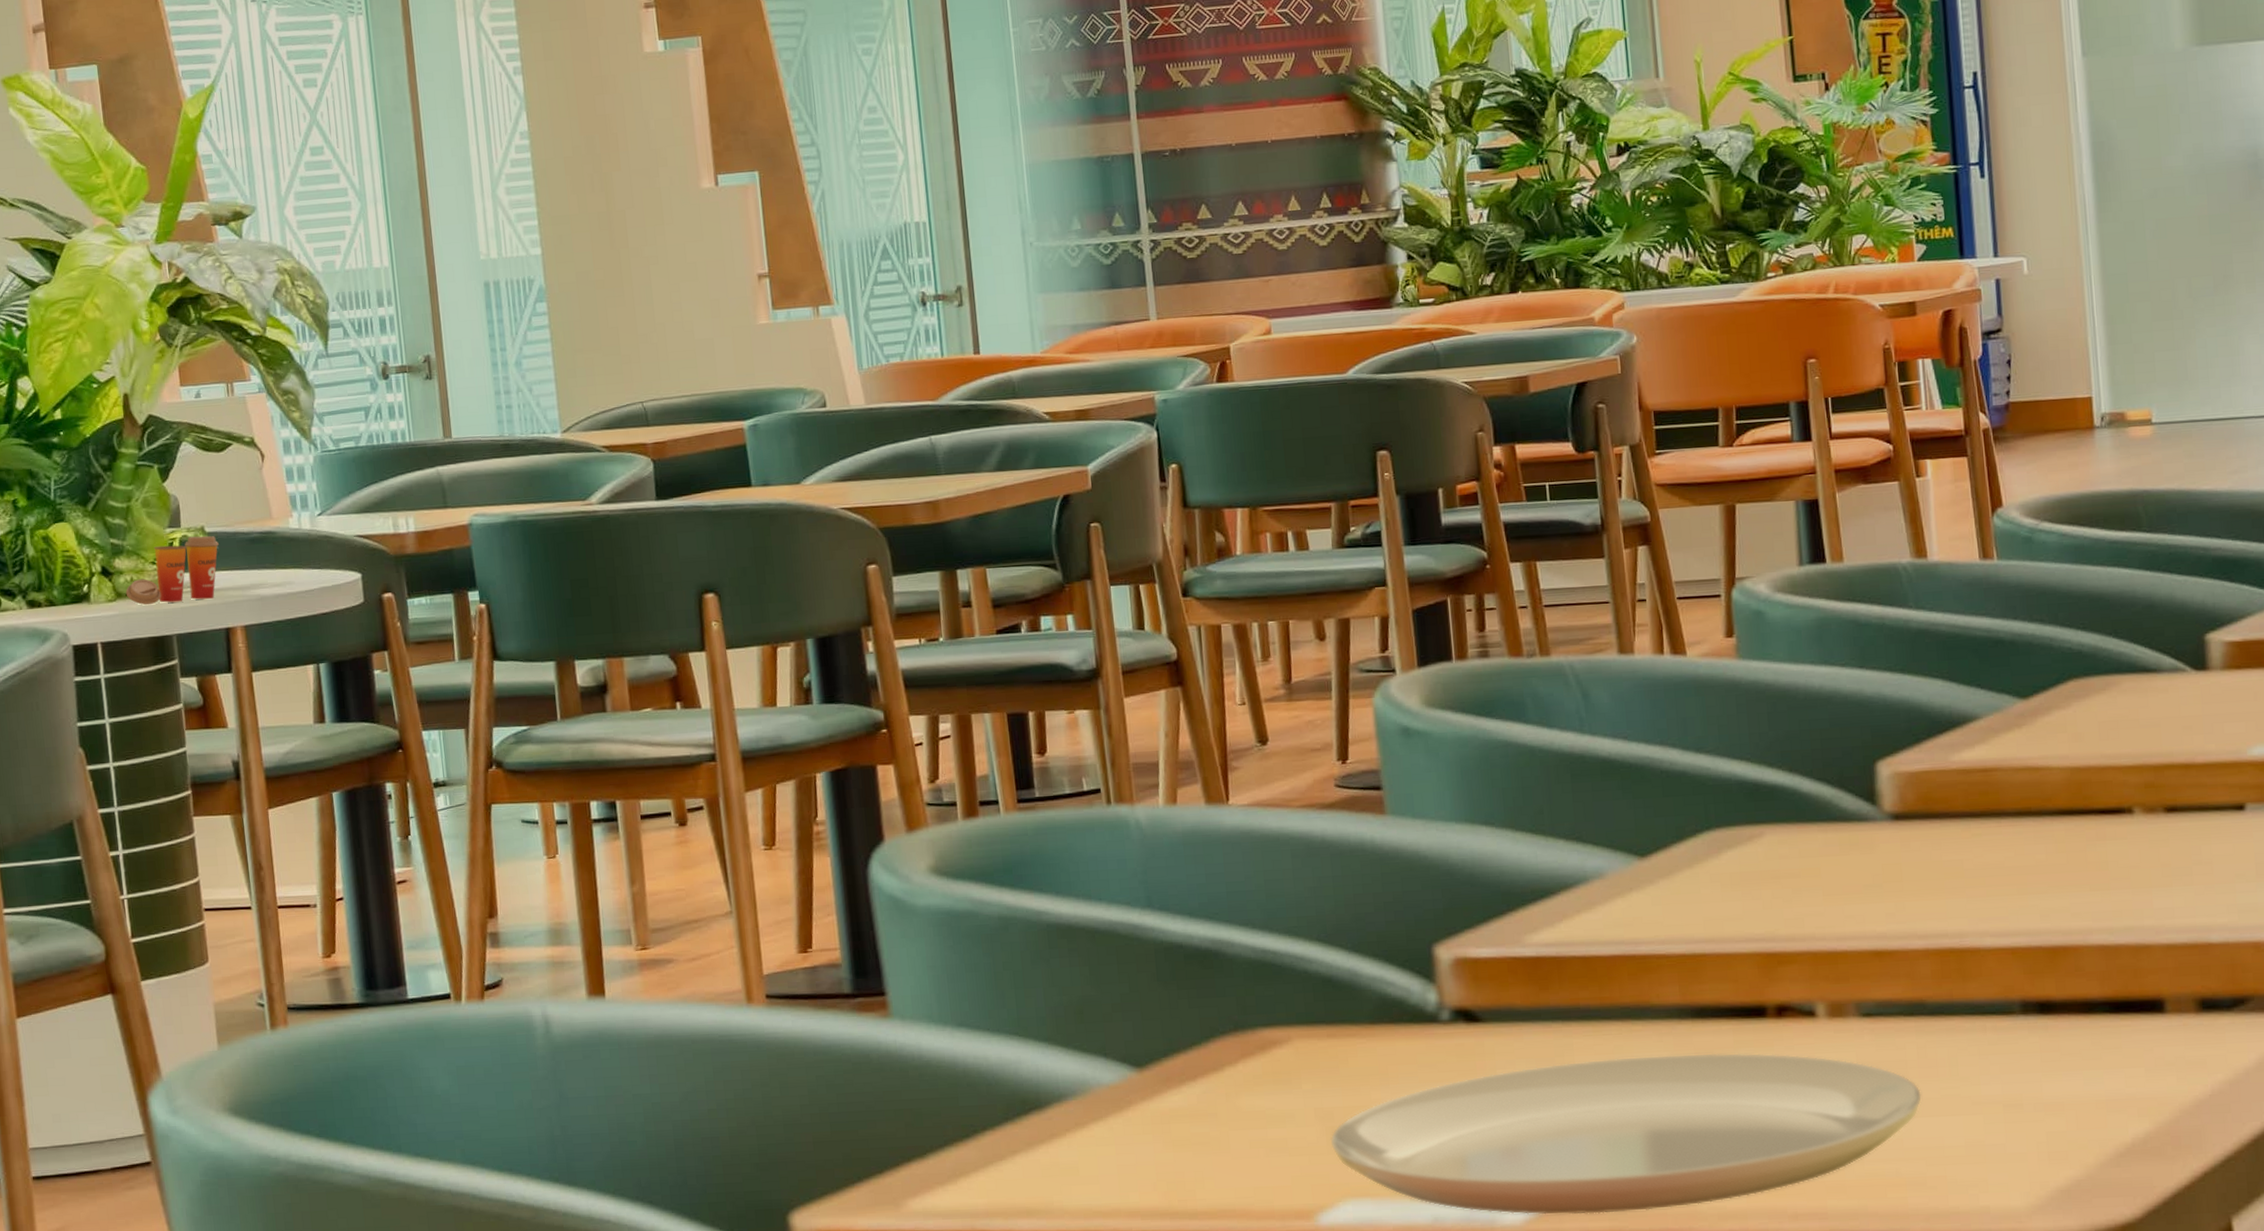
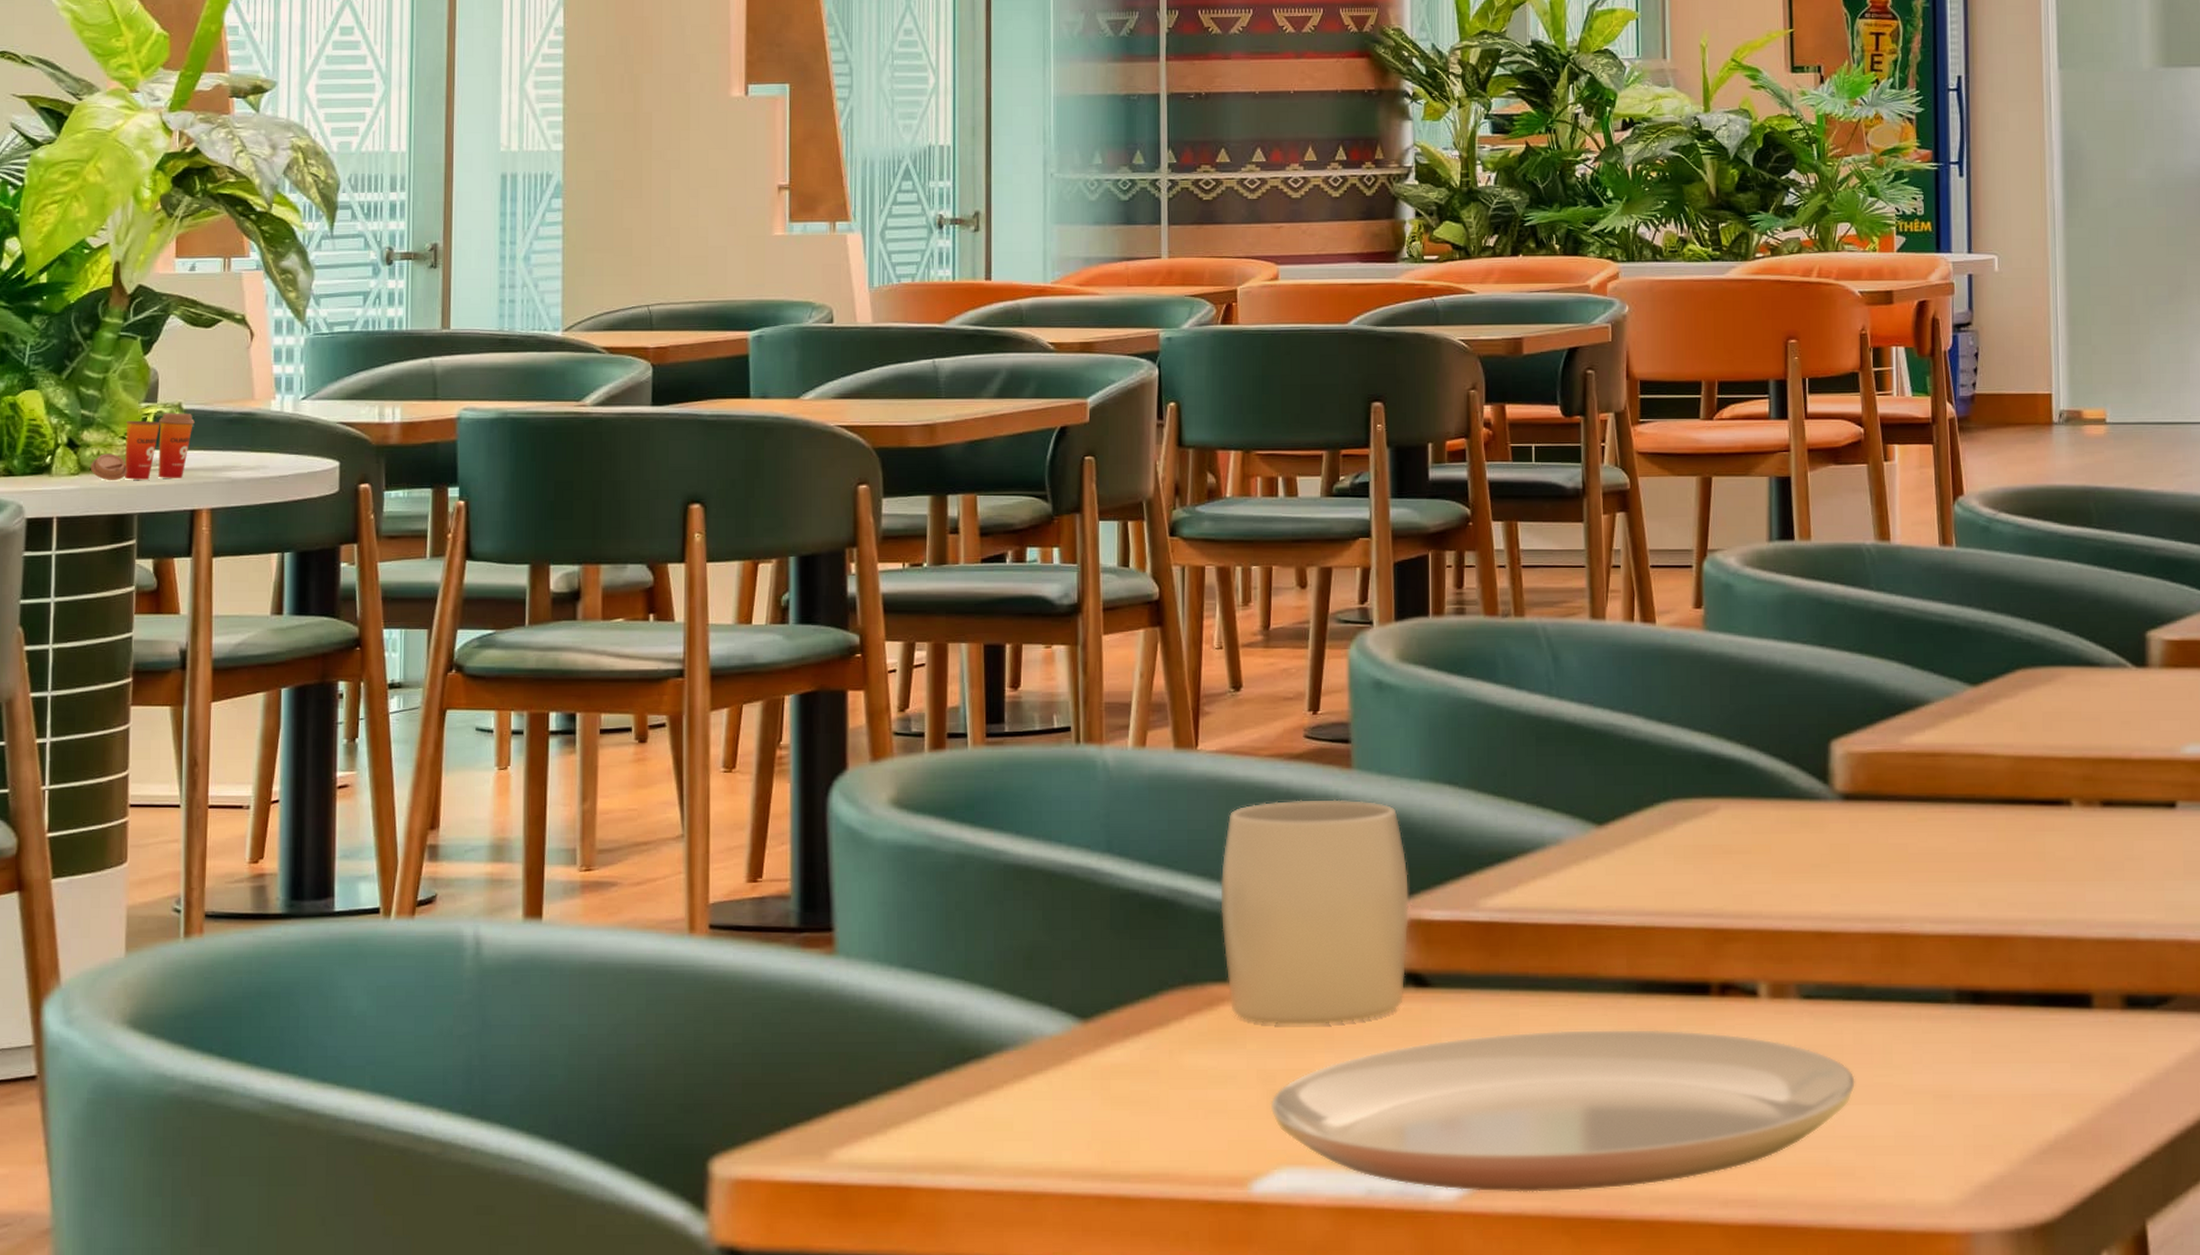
mug: none [1262,845,1456,1065] -> present [1220,799,1409,1025]

